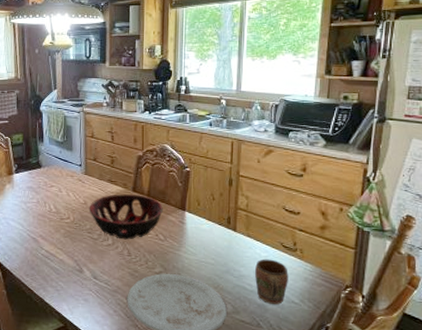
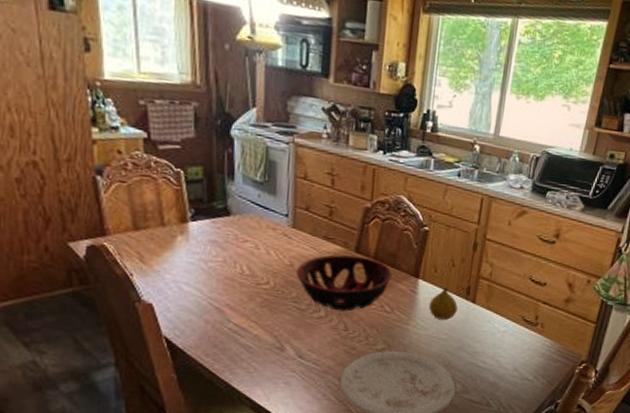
fruit: none [196,218,221,247] -> present [428,287,458,320]
mug: present [255,259,288,305] -> none [490,334,526,382]

